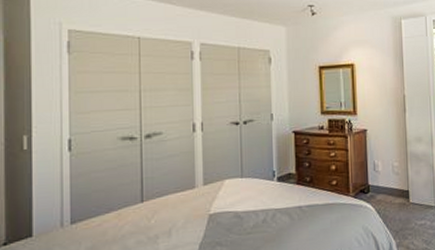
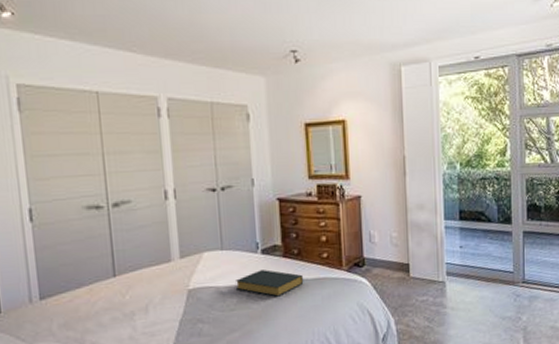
hardback book: none [253,196,315,221] -> present [236,269,304,297]

